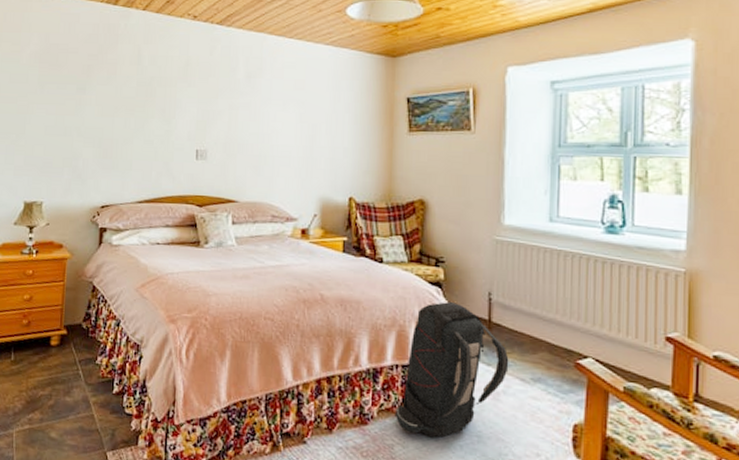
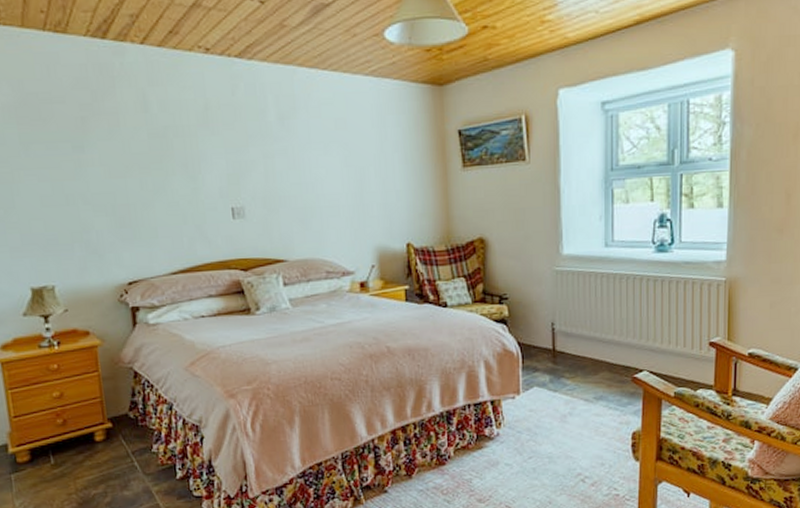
backpack: present [394,302,509,437] -> none [470,337,573,465]

